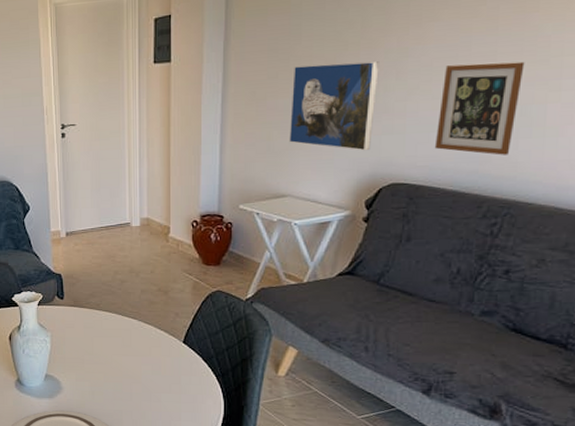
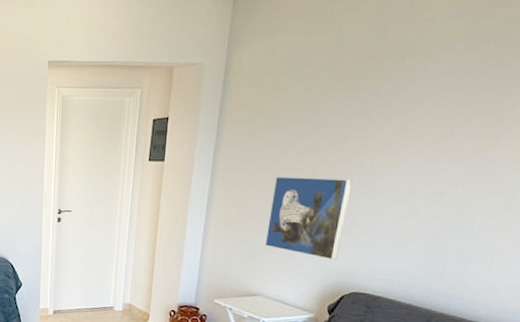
picture frame: present [434,61,525,155] -> none [394,189,481,276]

